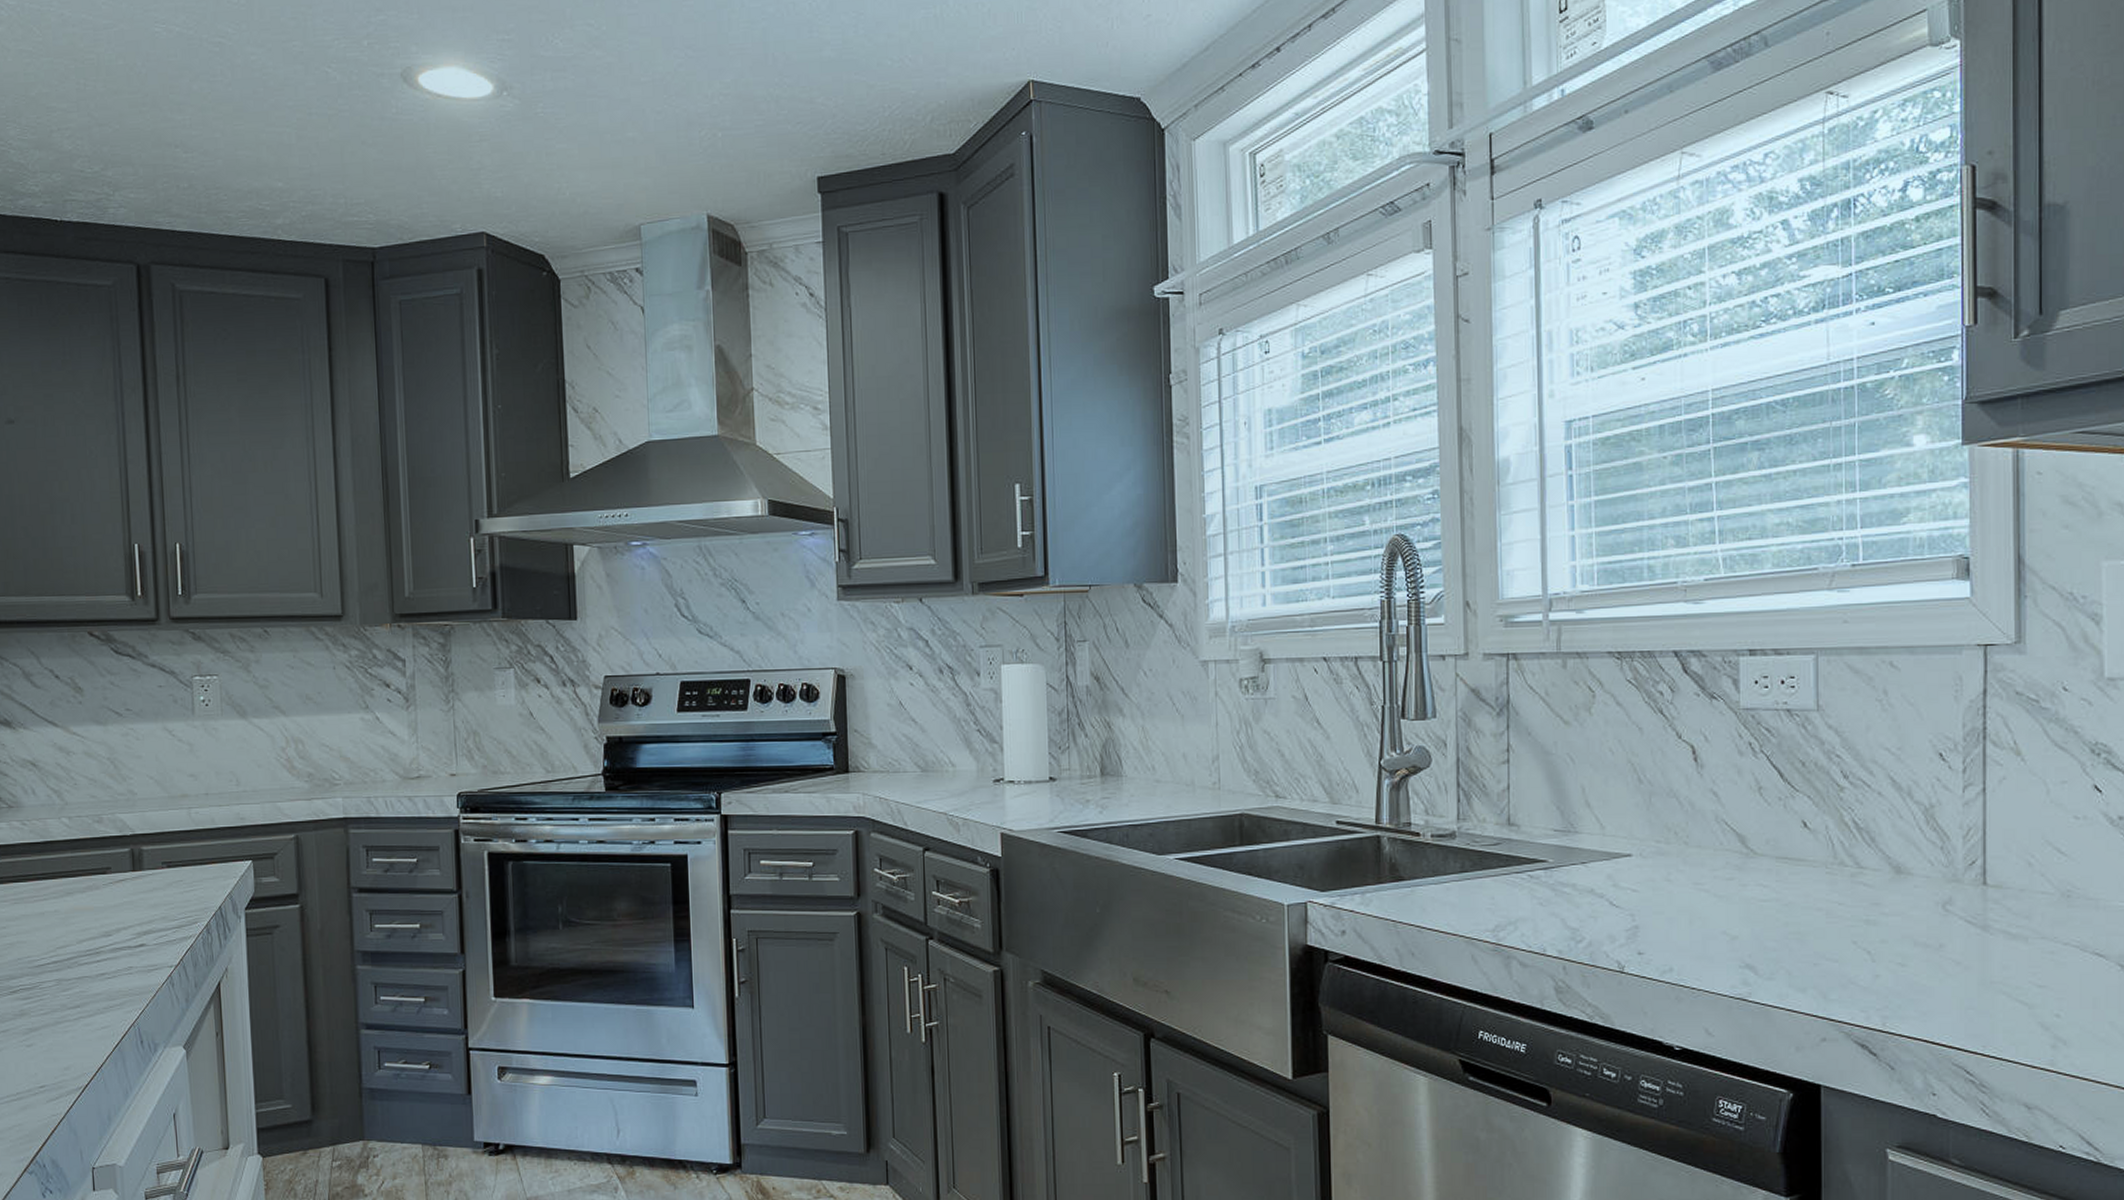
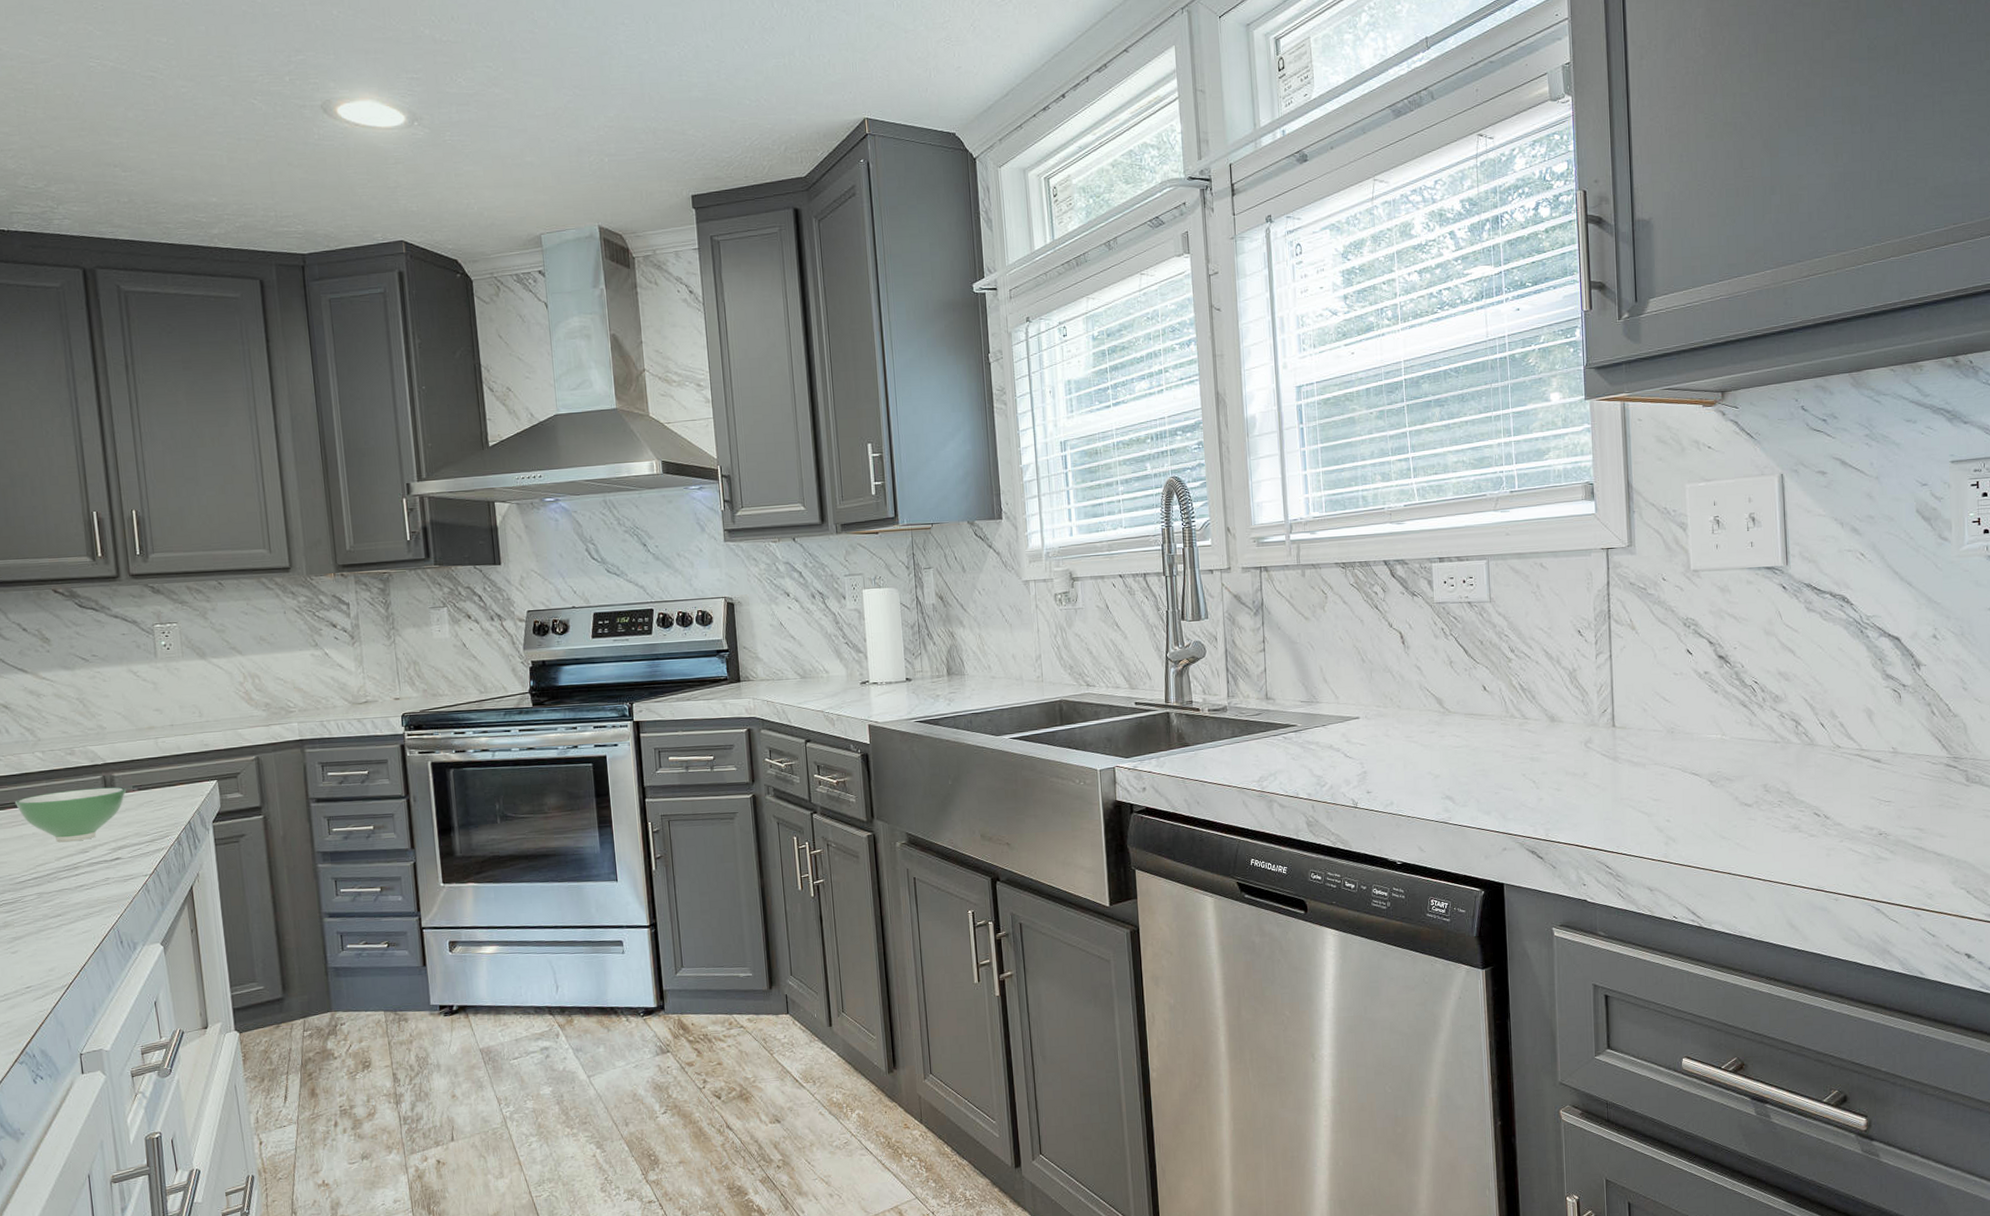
bowl: none [37,862,155,923] -> present [14,787,127,843]

